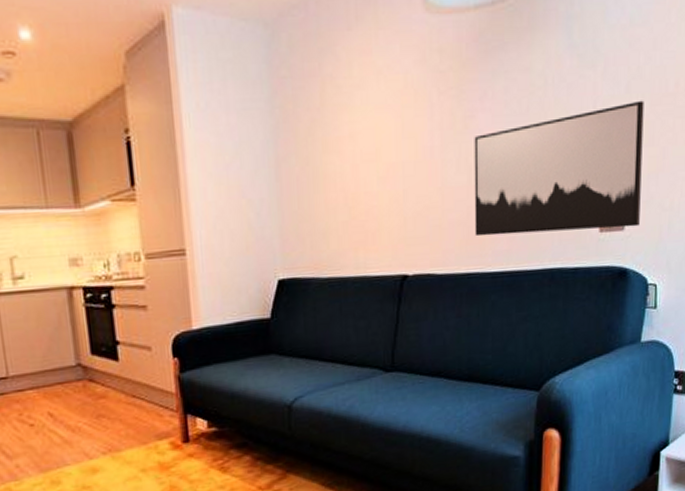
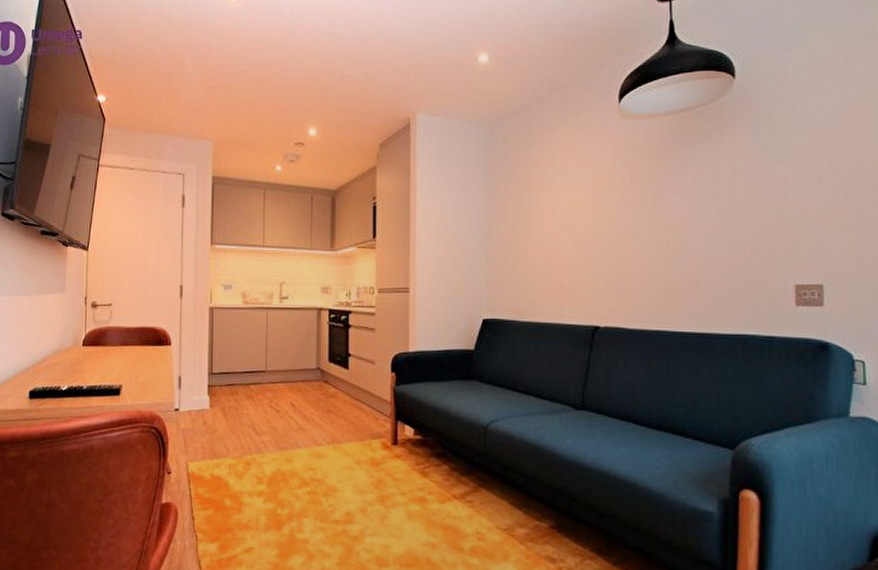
wall art: present [474,100,644,237] -> none [664,191,841,304]

